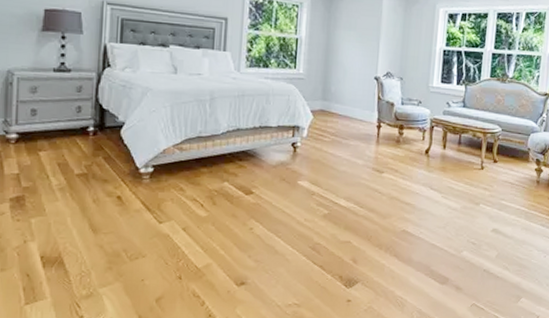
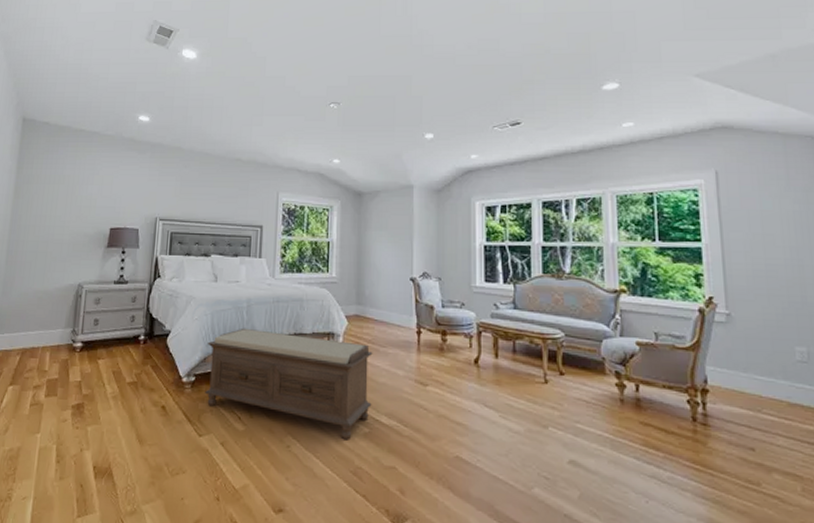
bench: none [165,120,336,221] -> present [205,327,373,440]

